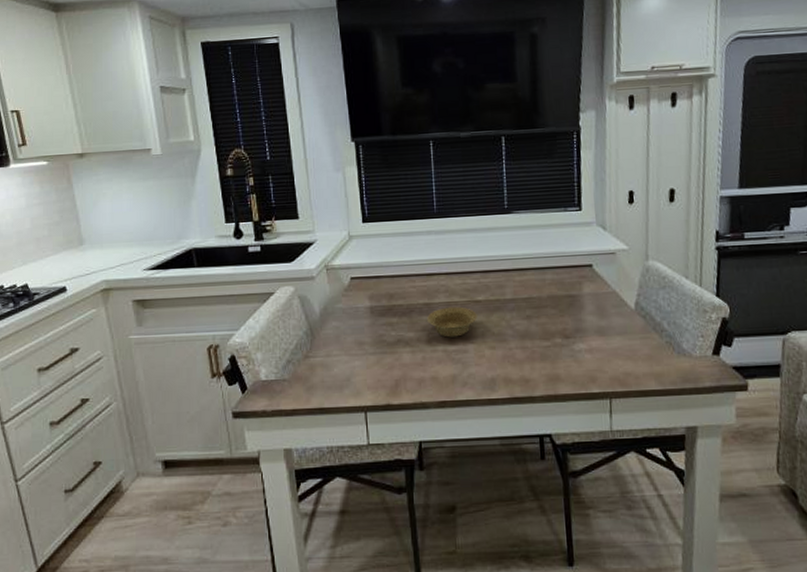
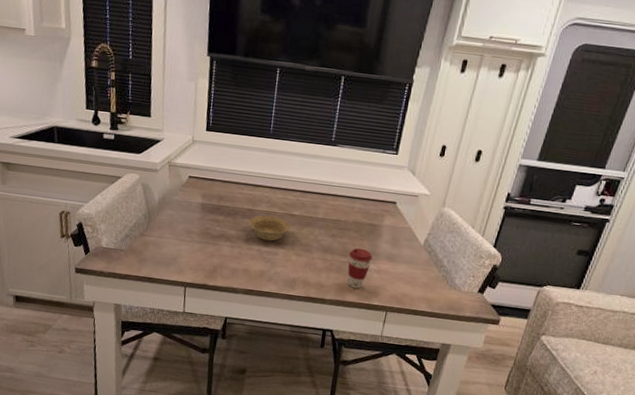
coffee cup: none [551,326,579,377] -> present [347,247,373,289]

